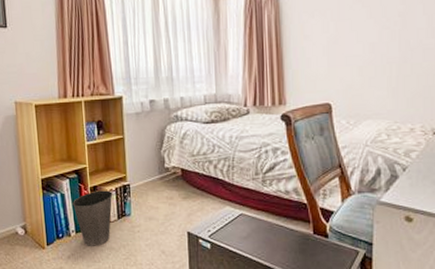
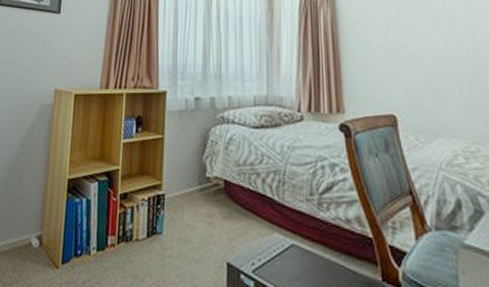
waste basket: present [72,190,113,247] -> none [98,199,145,272]

